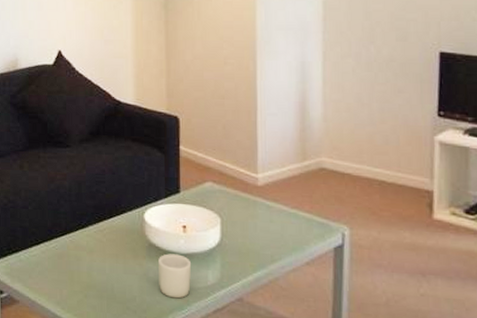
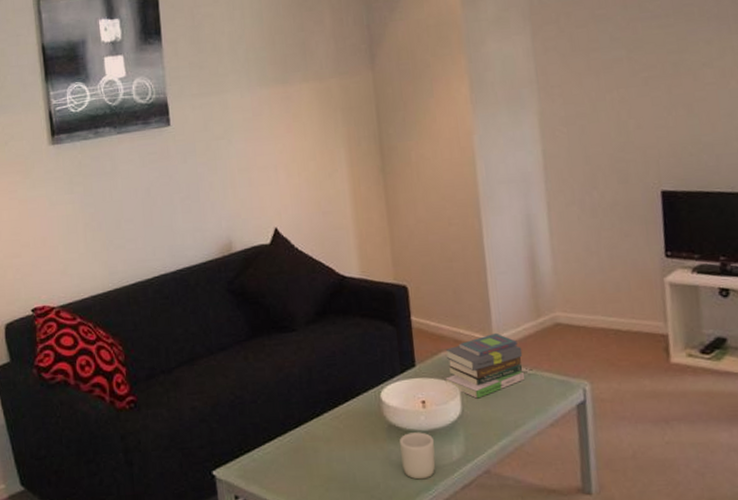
books: none [208,170,286,230] -> present [445,332,525,399]

